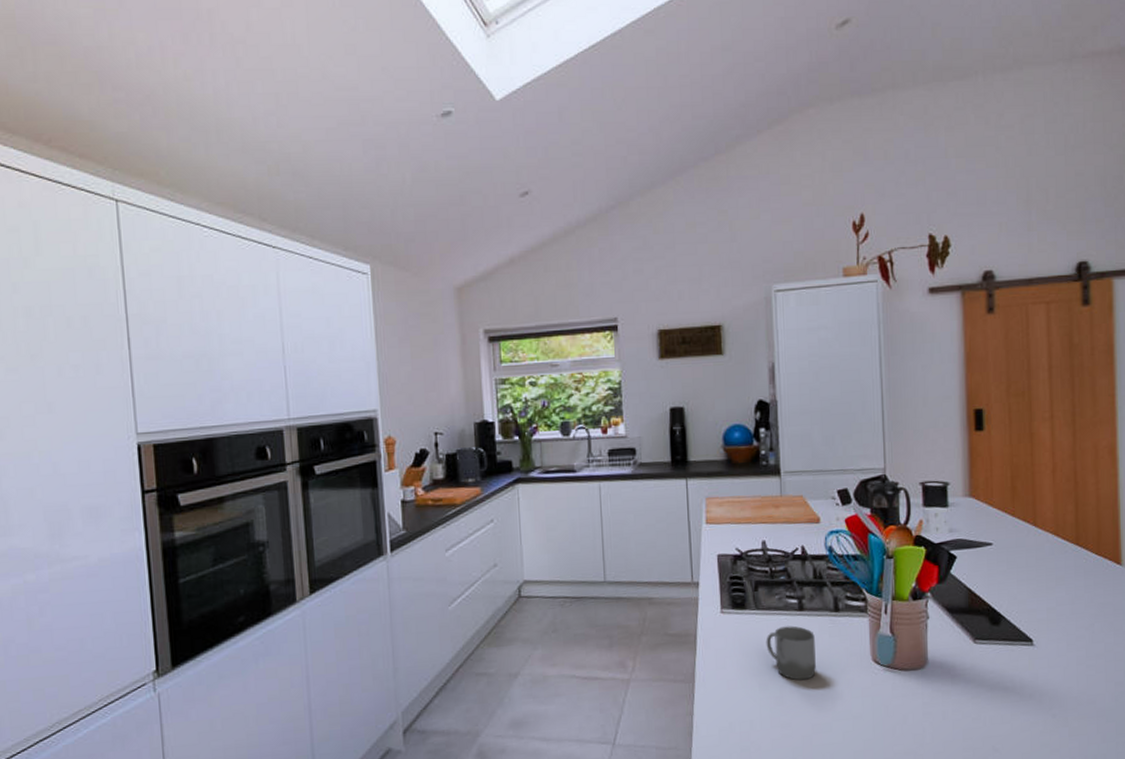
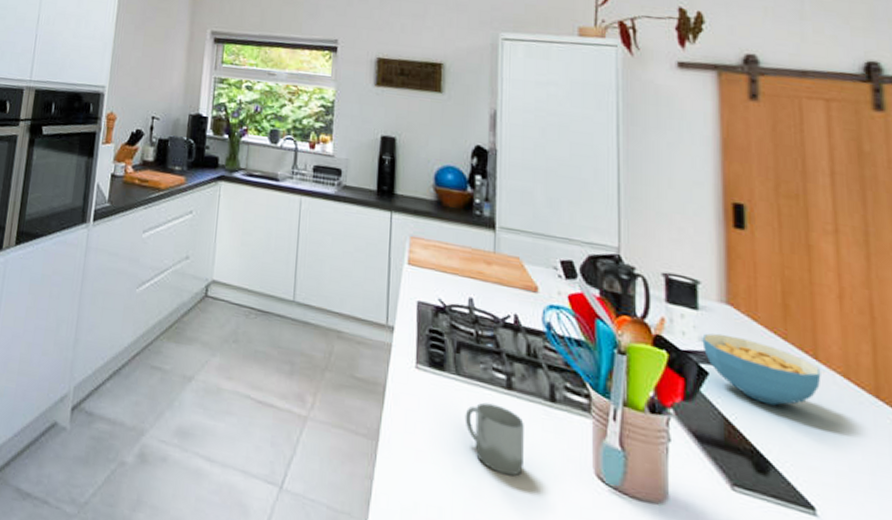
cereal bowl: none [951,522,1039,571] -> present [702,333,821,406]

